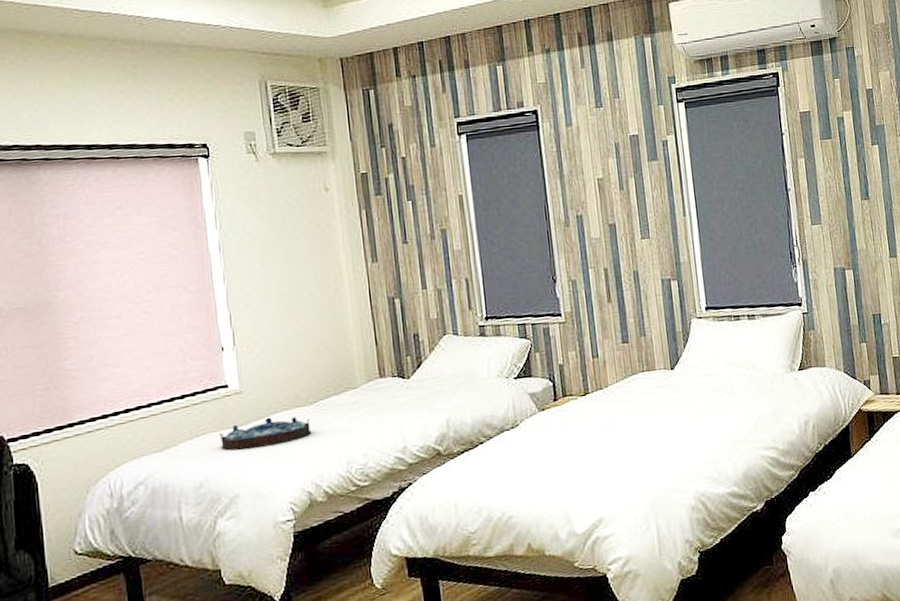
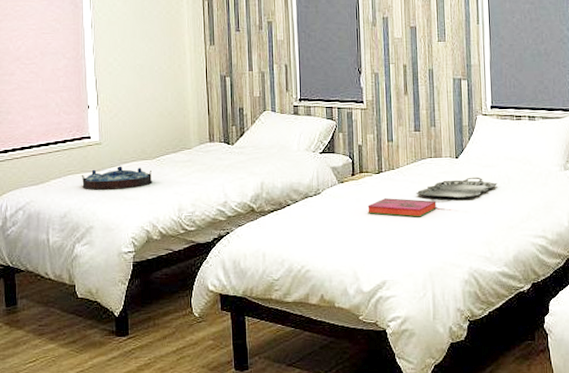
hardback book: none [574,420,654,443] -> present [367,198,436,217]
serving tray: none [629,388,719,418] -> present [416,177,497,200]

